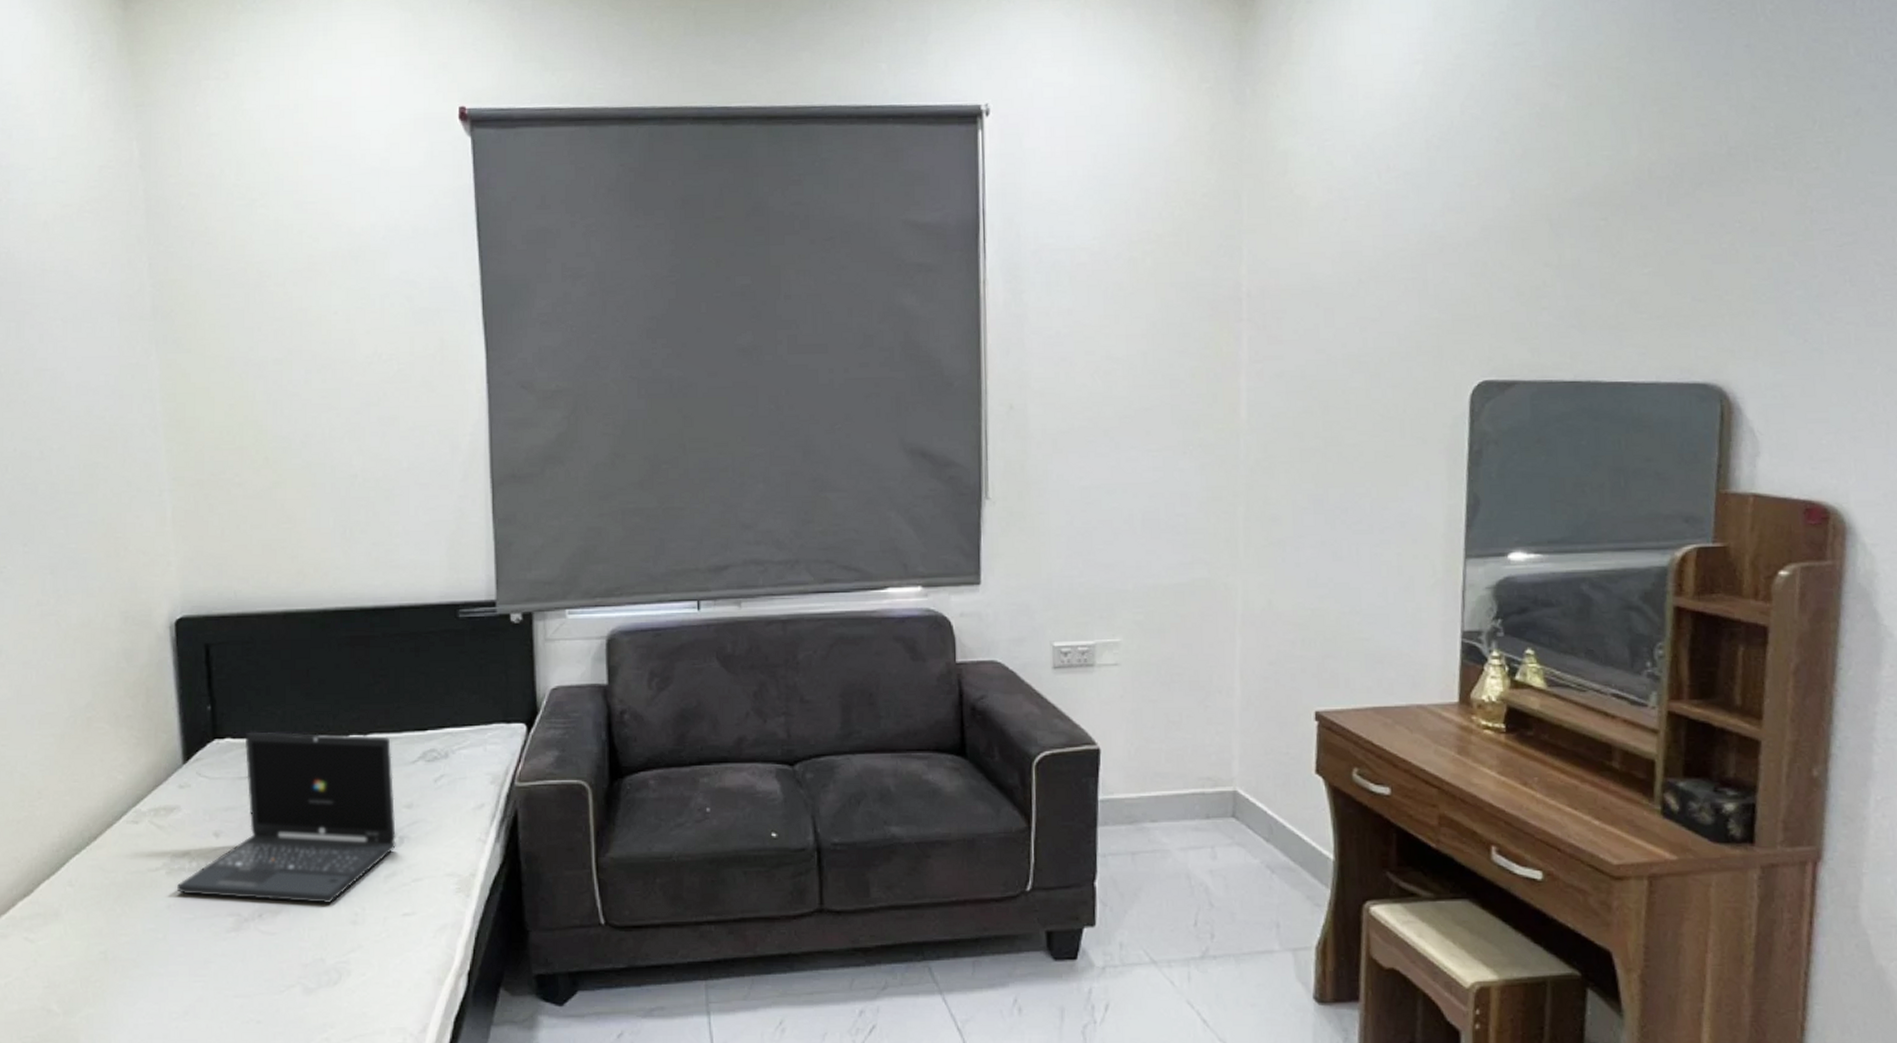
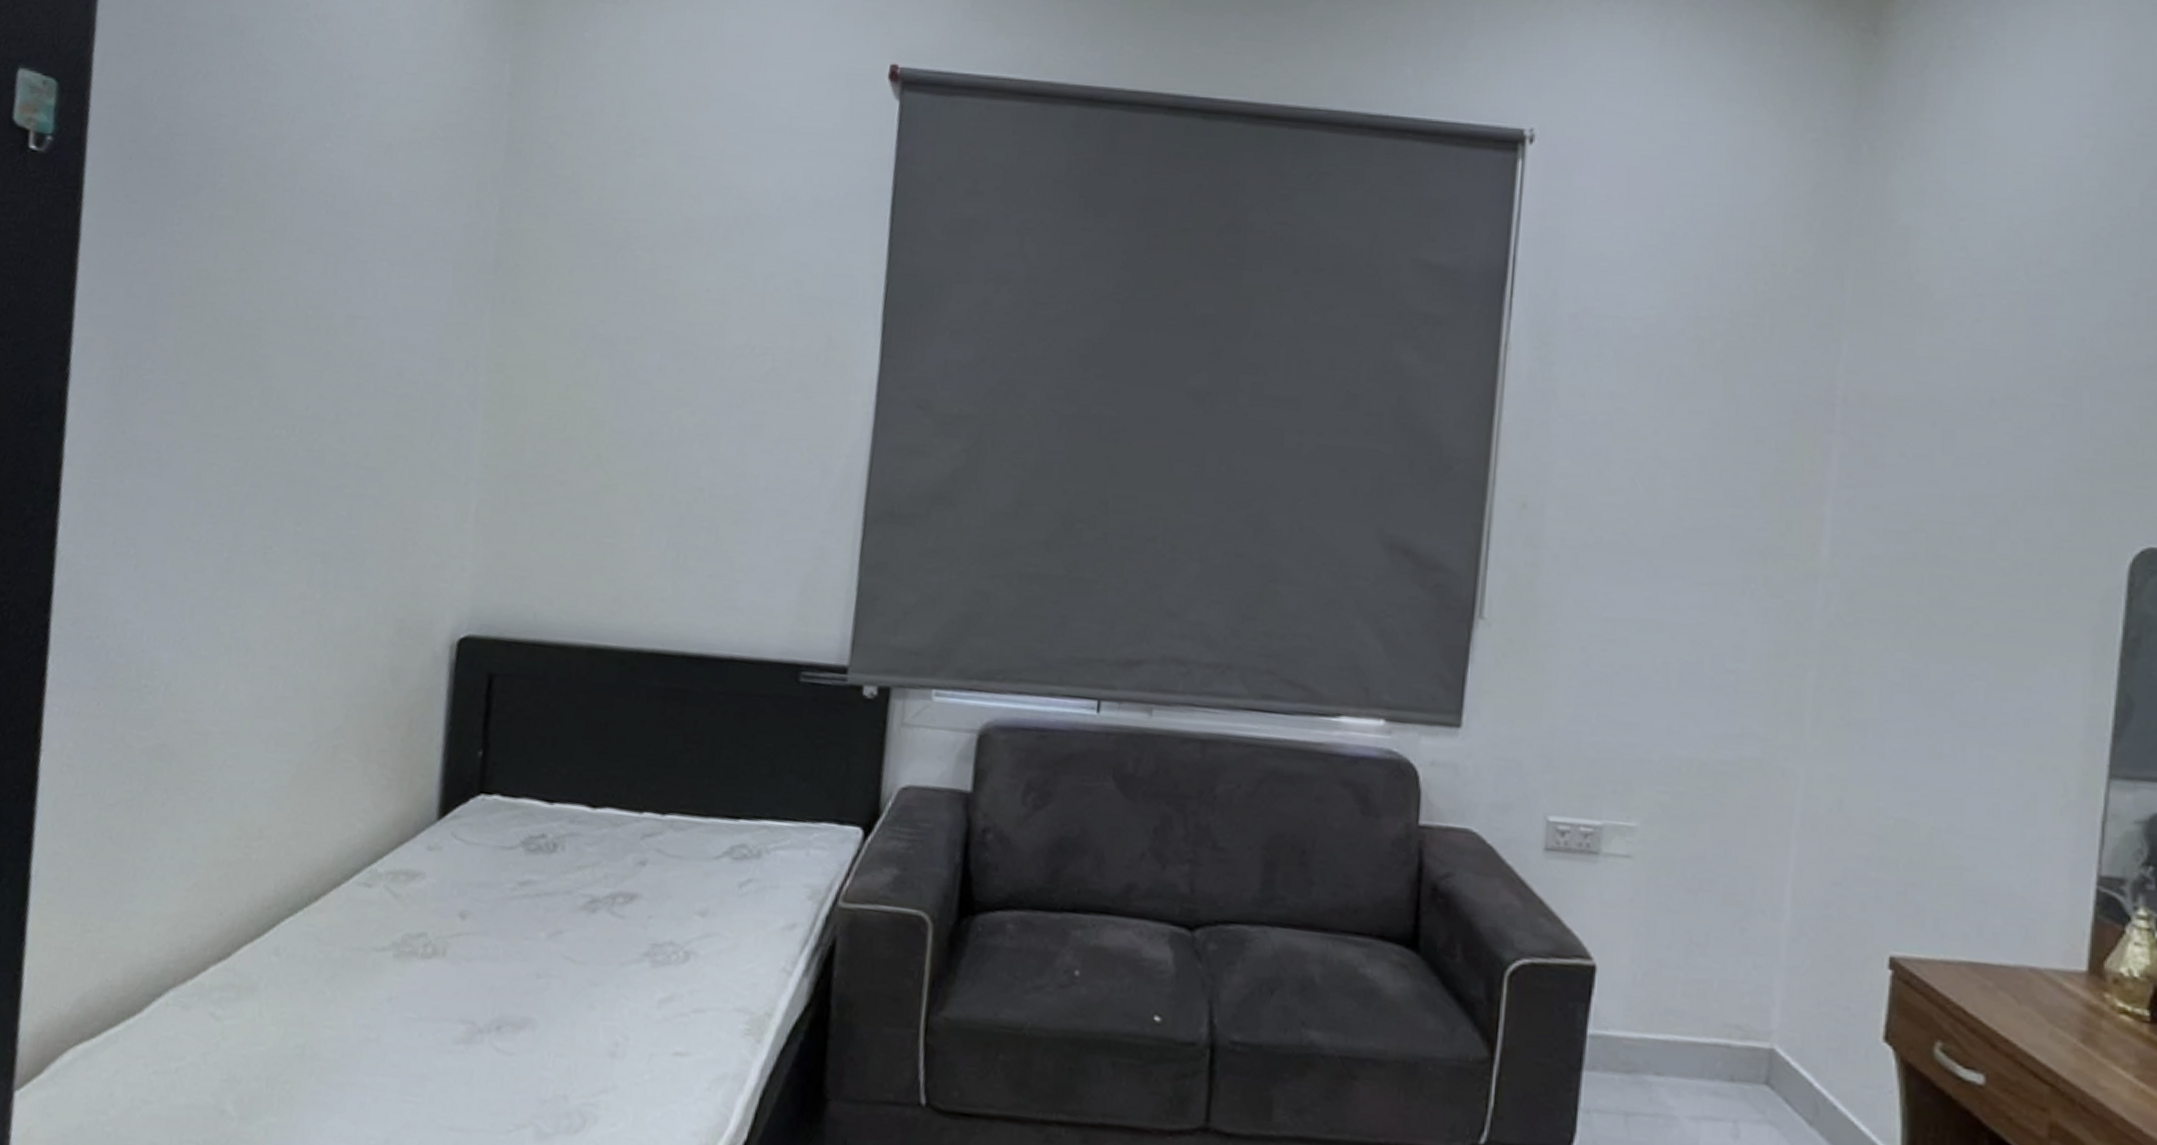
laptop: present [177,732,396,904] -> none [403,791,693,1025]

